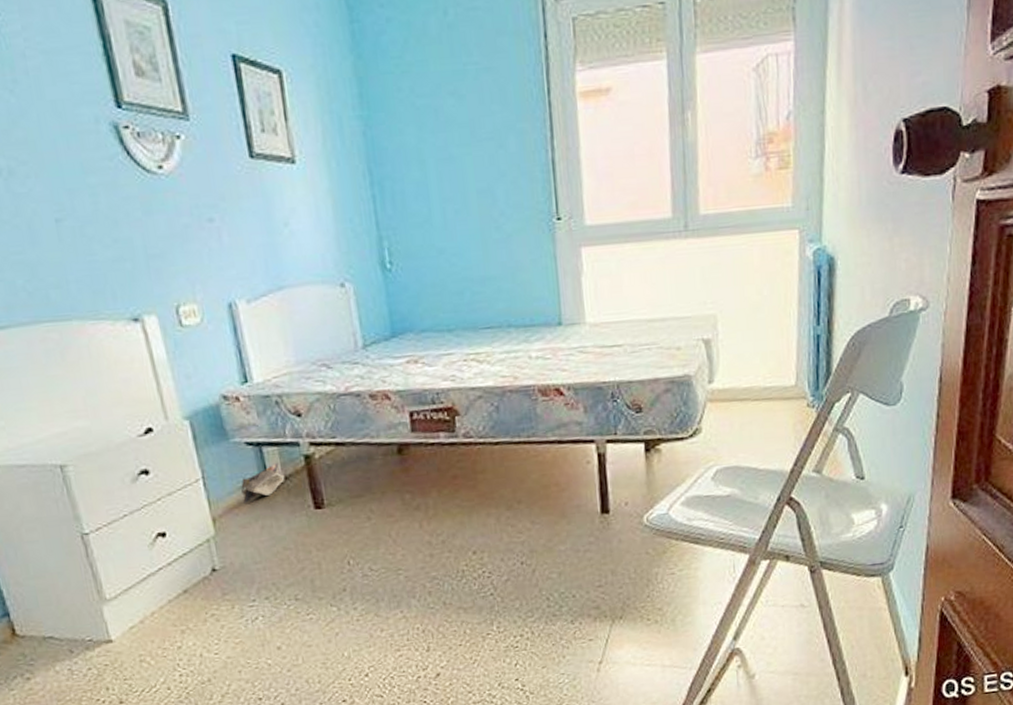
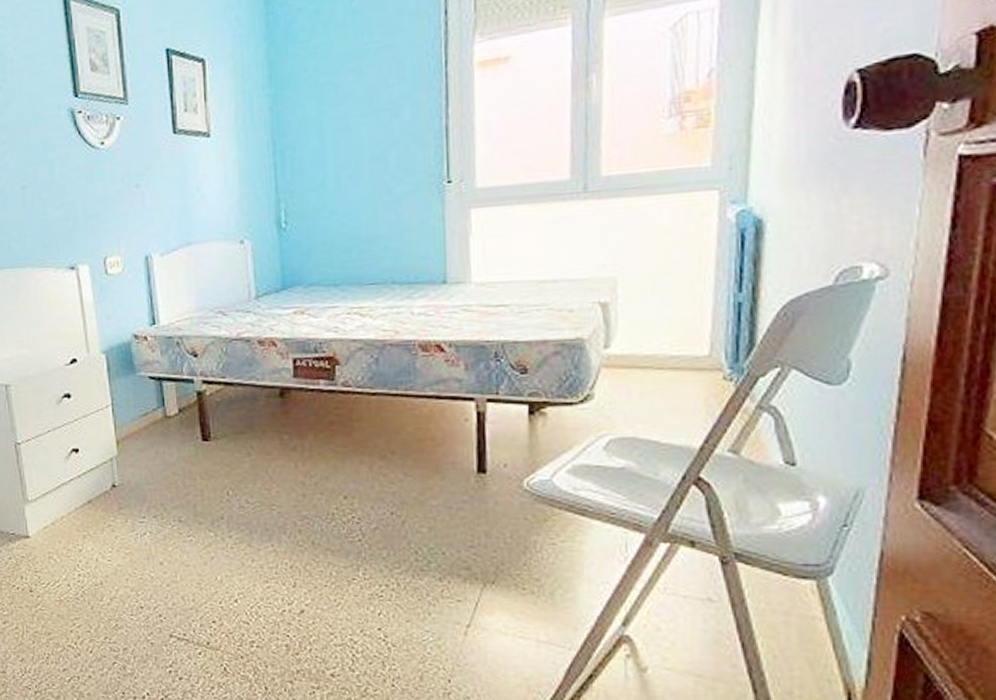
bag: present [241,463,285,504] -> none [142,397,179,430]

